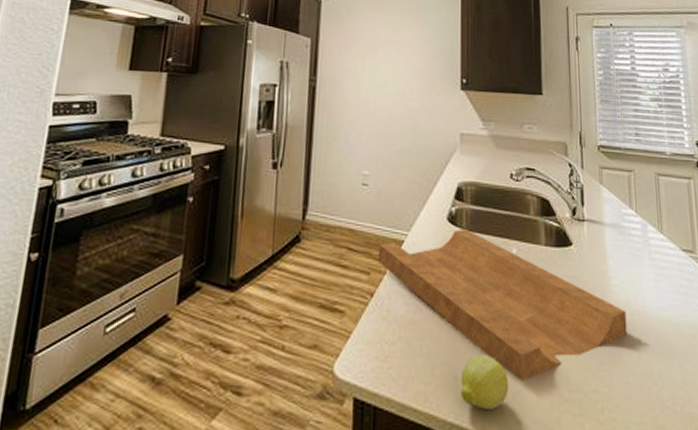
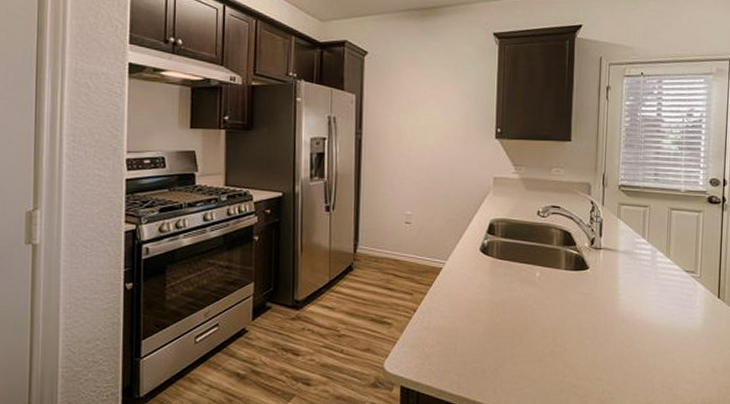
cutting board: present [378,229,628,382] -> none [419,258,631,373]
fruit: present [460,354,509,409] -> none [487,353,528,393]

